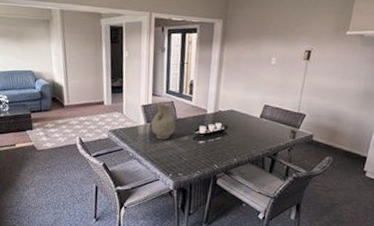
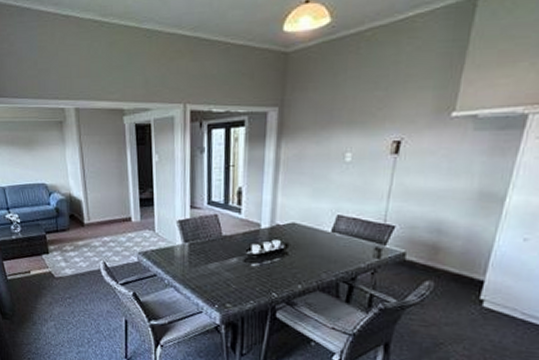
vase: present [150,102,176,140] -> none [189,216,221,263]

